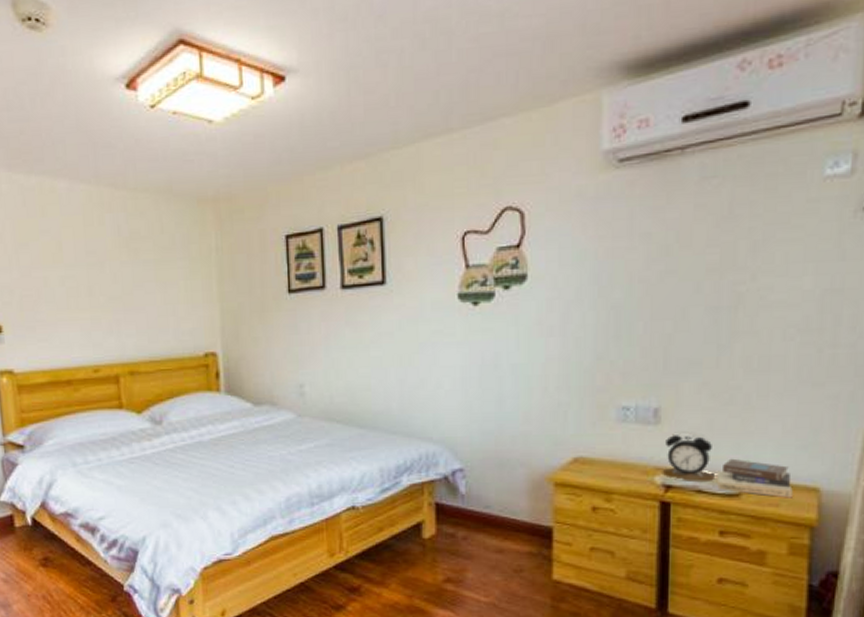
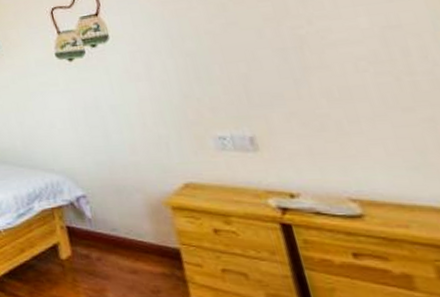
alarm clock: present [662,431,716,483] -> none [269,157,332,205]
books: present [716,458,793,498] -> none [329,181,421,219]

